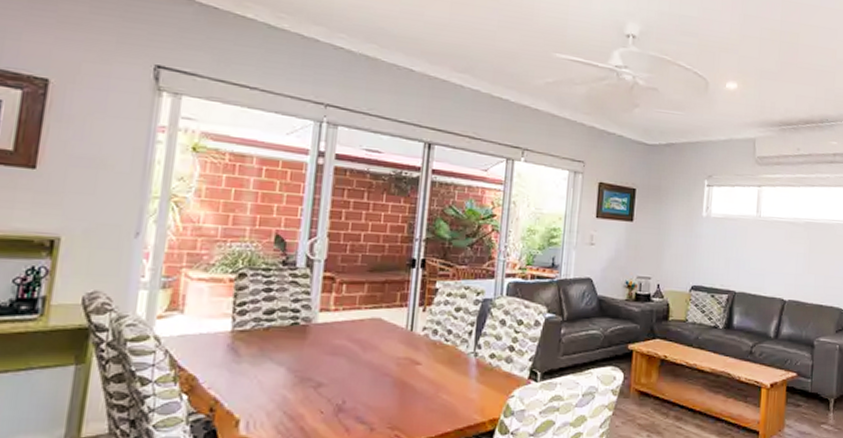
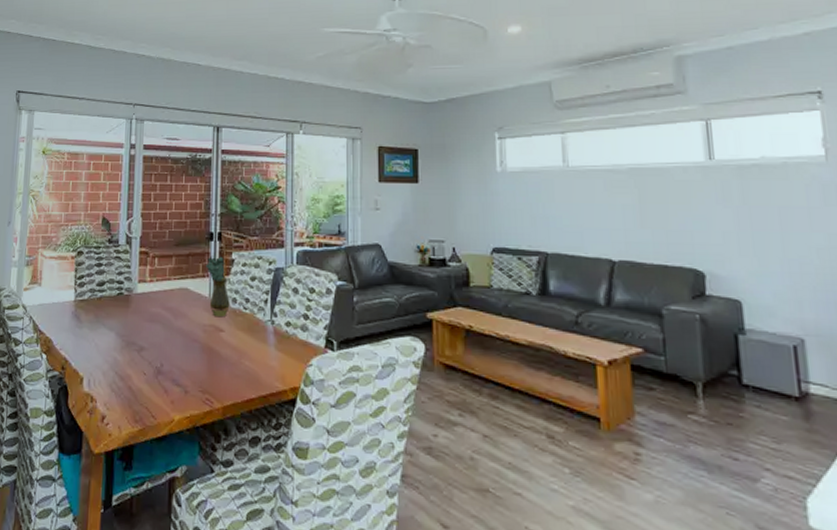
vase: none [405,282,430,350] -> present [206,254,230,318]

